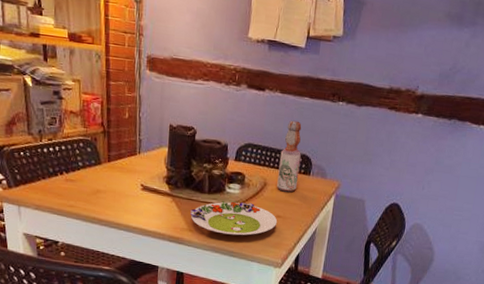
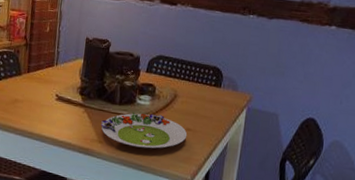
bottle: present [277,120,302,193] -> none [187,33,213,105]

